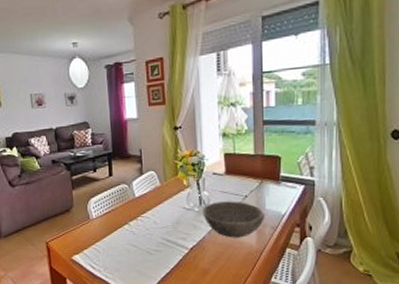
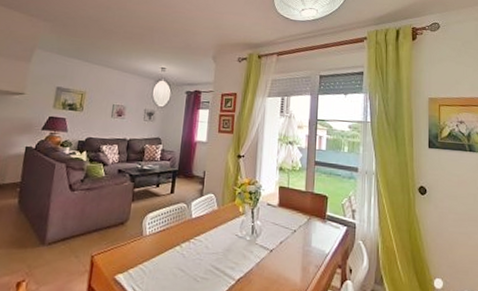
bowl: present [202,201,264,238] -> none [253,233,310,274]

